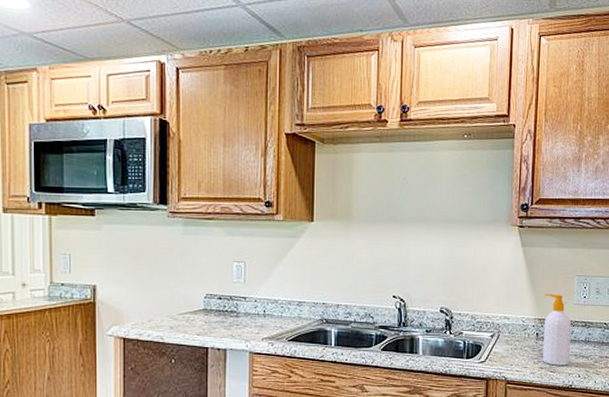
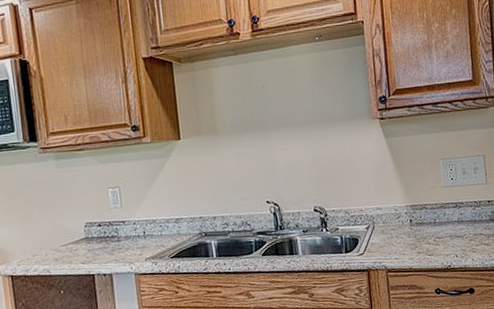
soap bottle: present [543,294,572,366] -> none [413,179,446,249]

